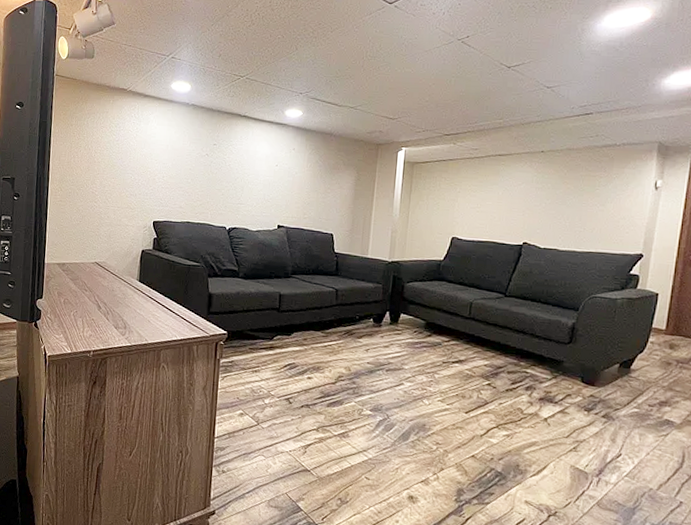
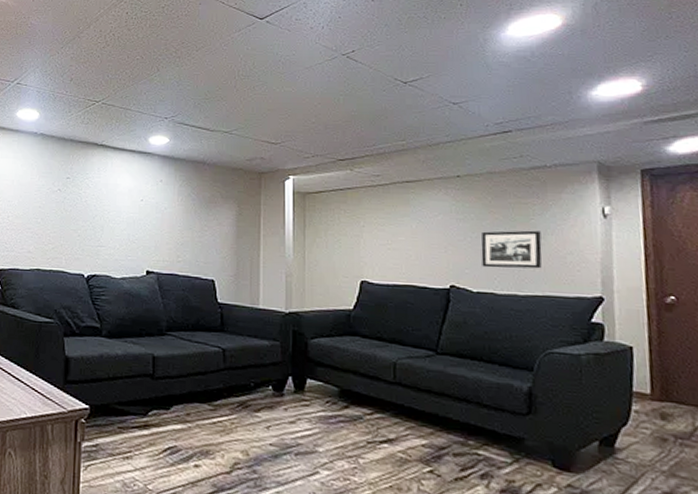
picture frame: none [551,198,602,231] -> present [481,230,542,269]

